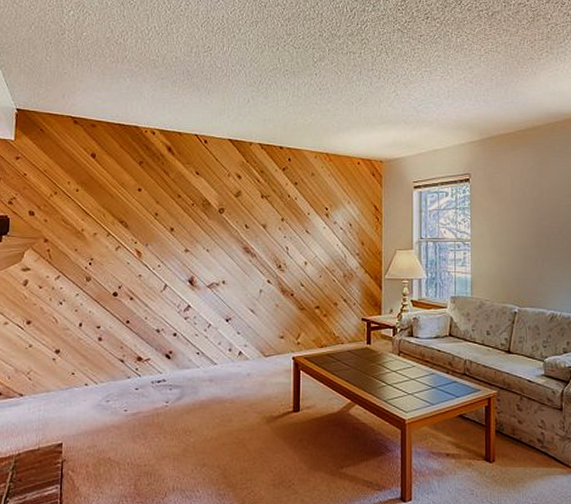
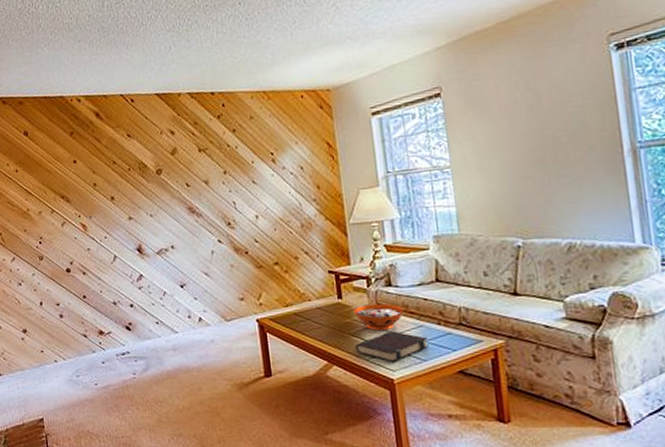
book: none [377,376,437,404] -> present [355,331,429,362]
decorative bowl: none [378,351,420,375] -> present [353,303,404,330]

